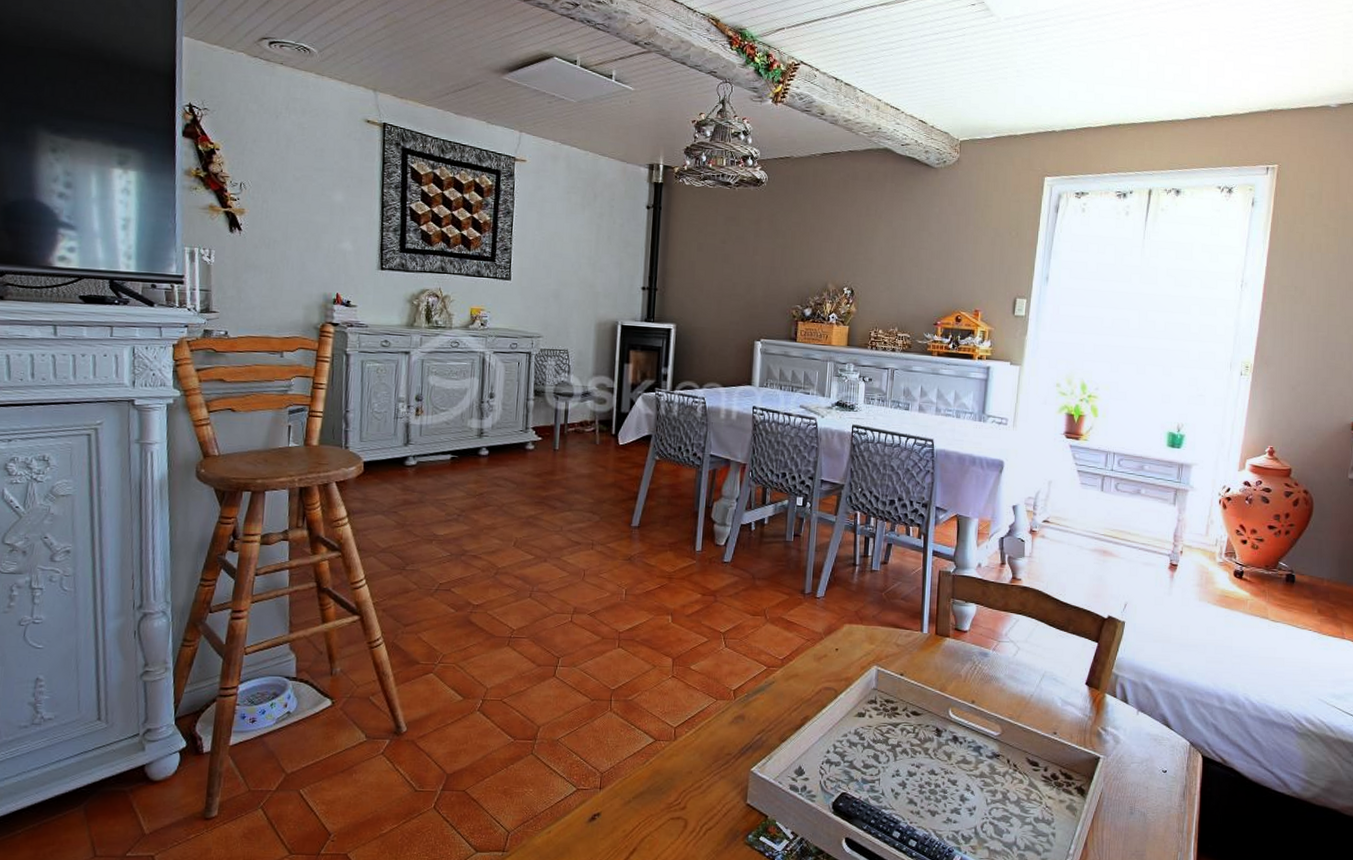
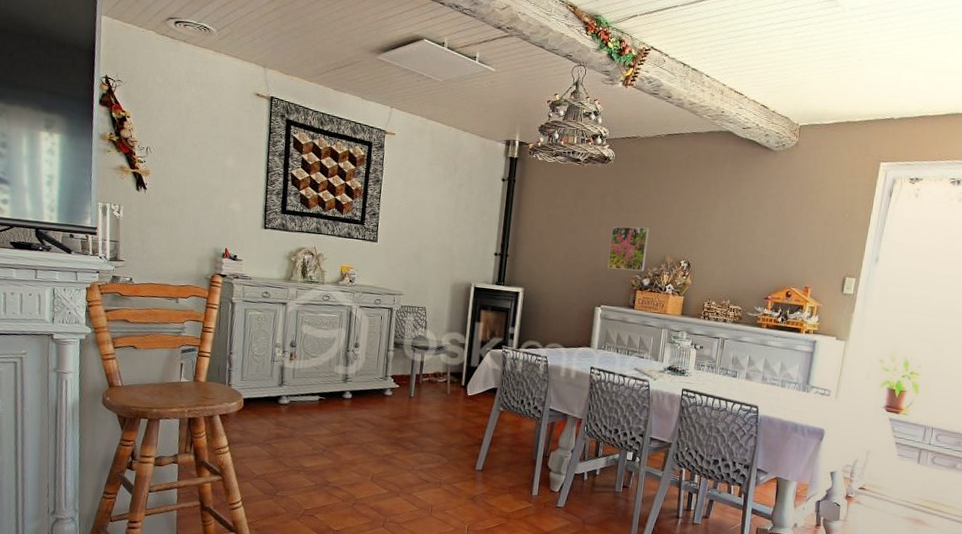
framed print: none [765,253,808,301] -> present [607,226,649,272]

